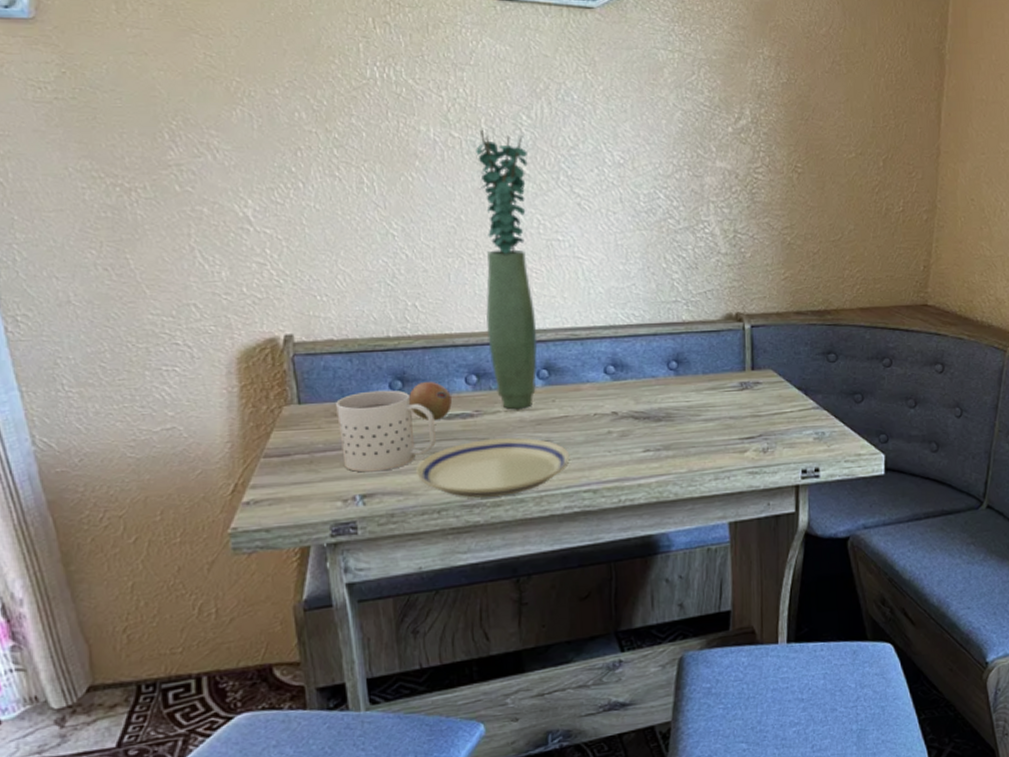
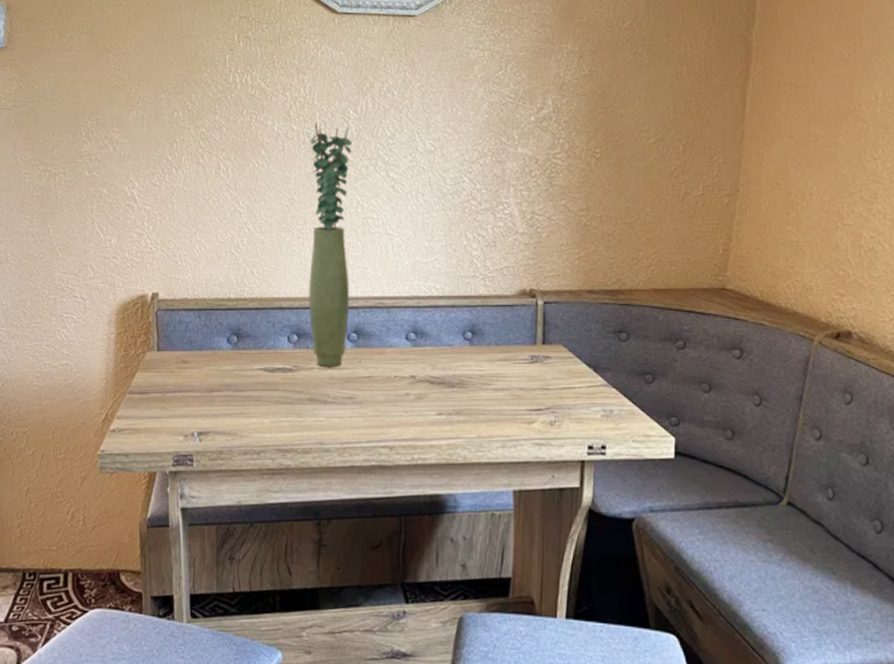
mug: present [336,390,436,473] -> none [185,343,261,413]
fruit: present [409,381,452,420] -> none [242,337,275,372]
plate: present [416,437,570,498] -> none [243,392,371,444]

